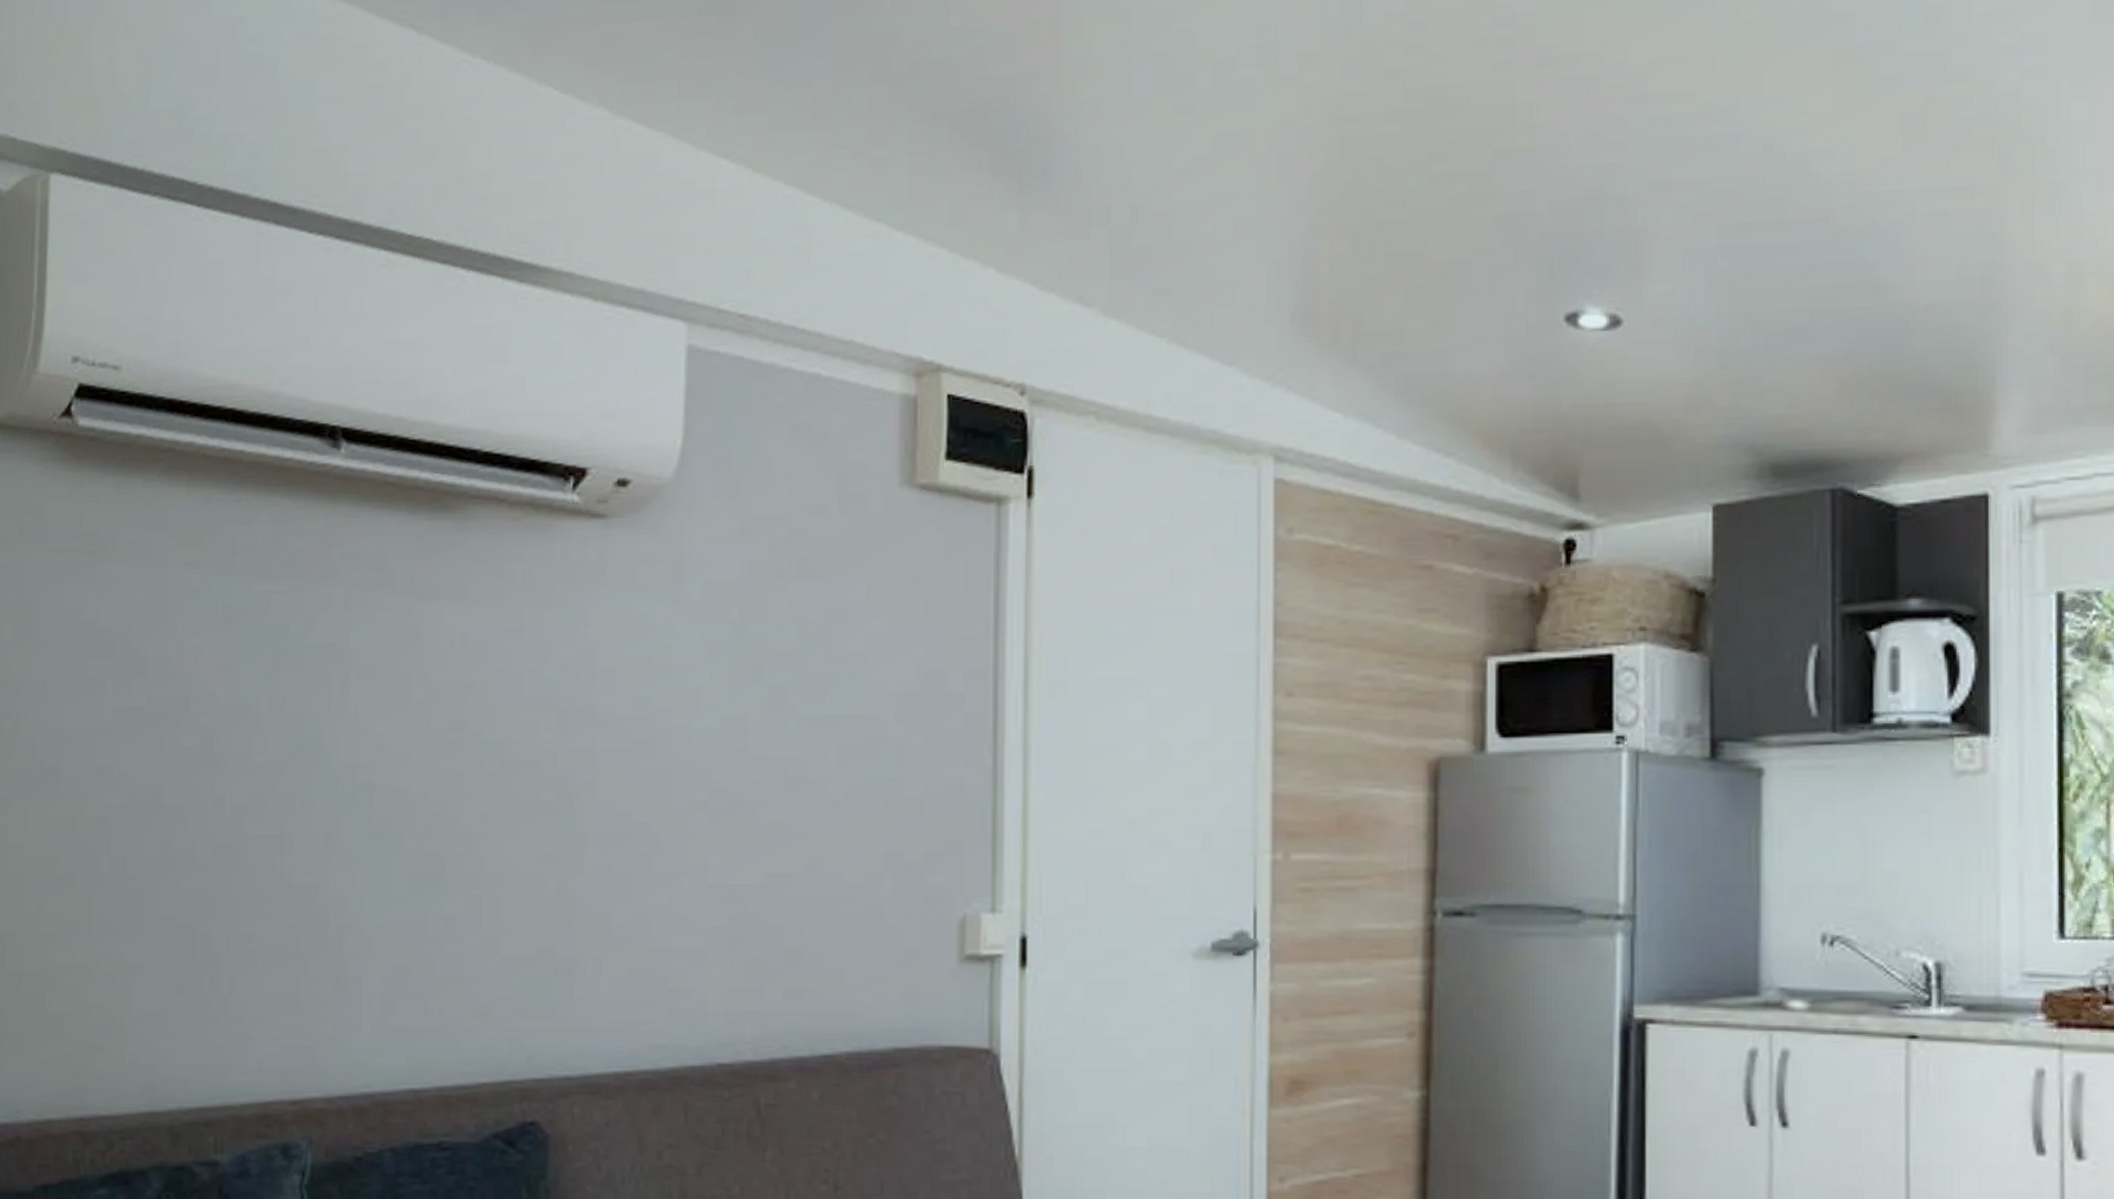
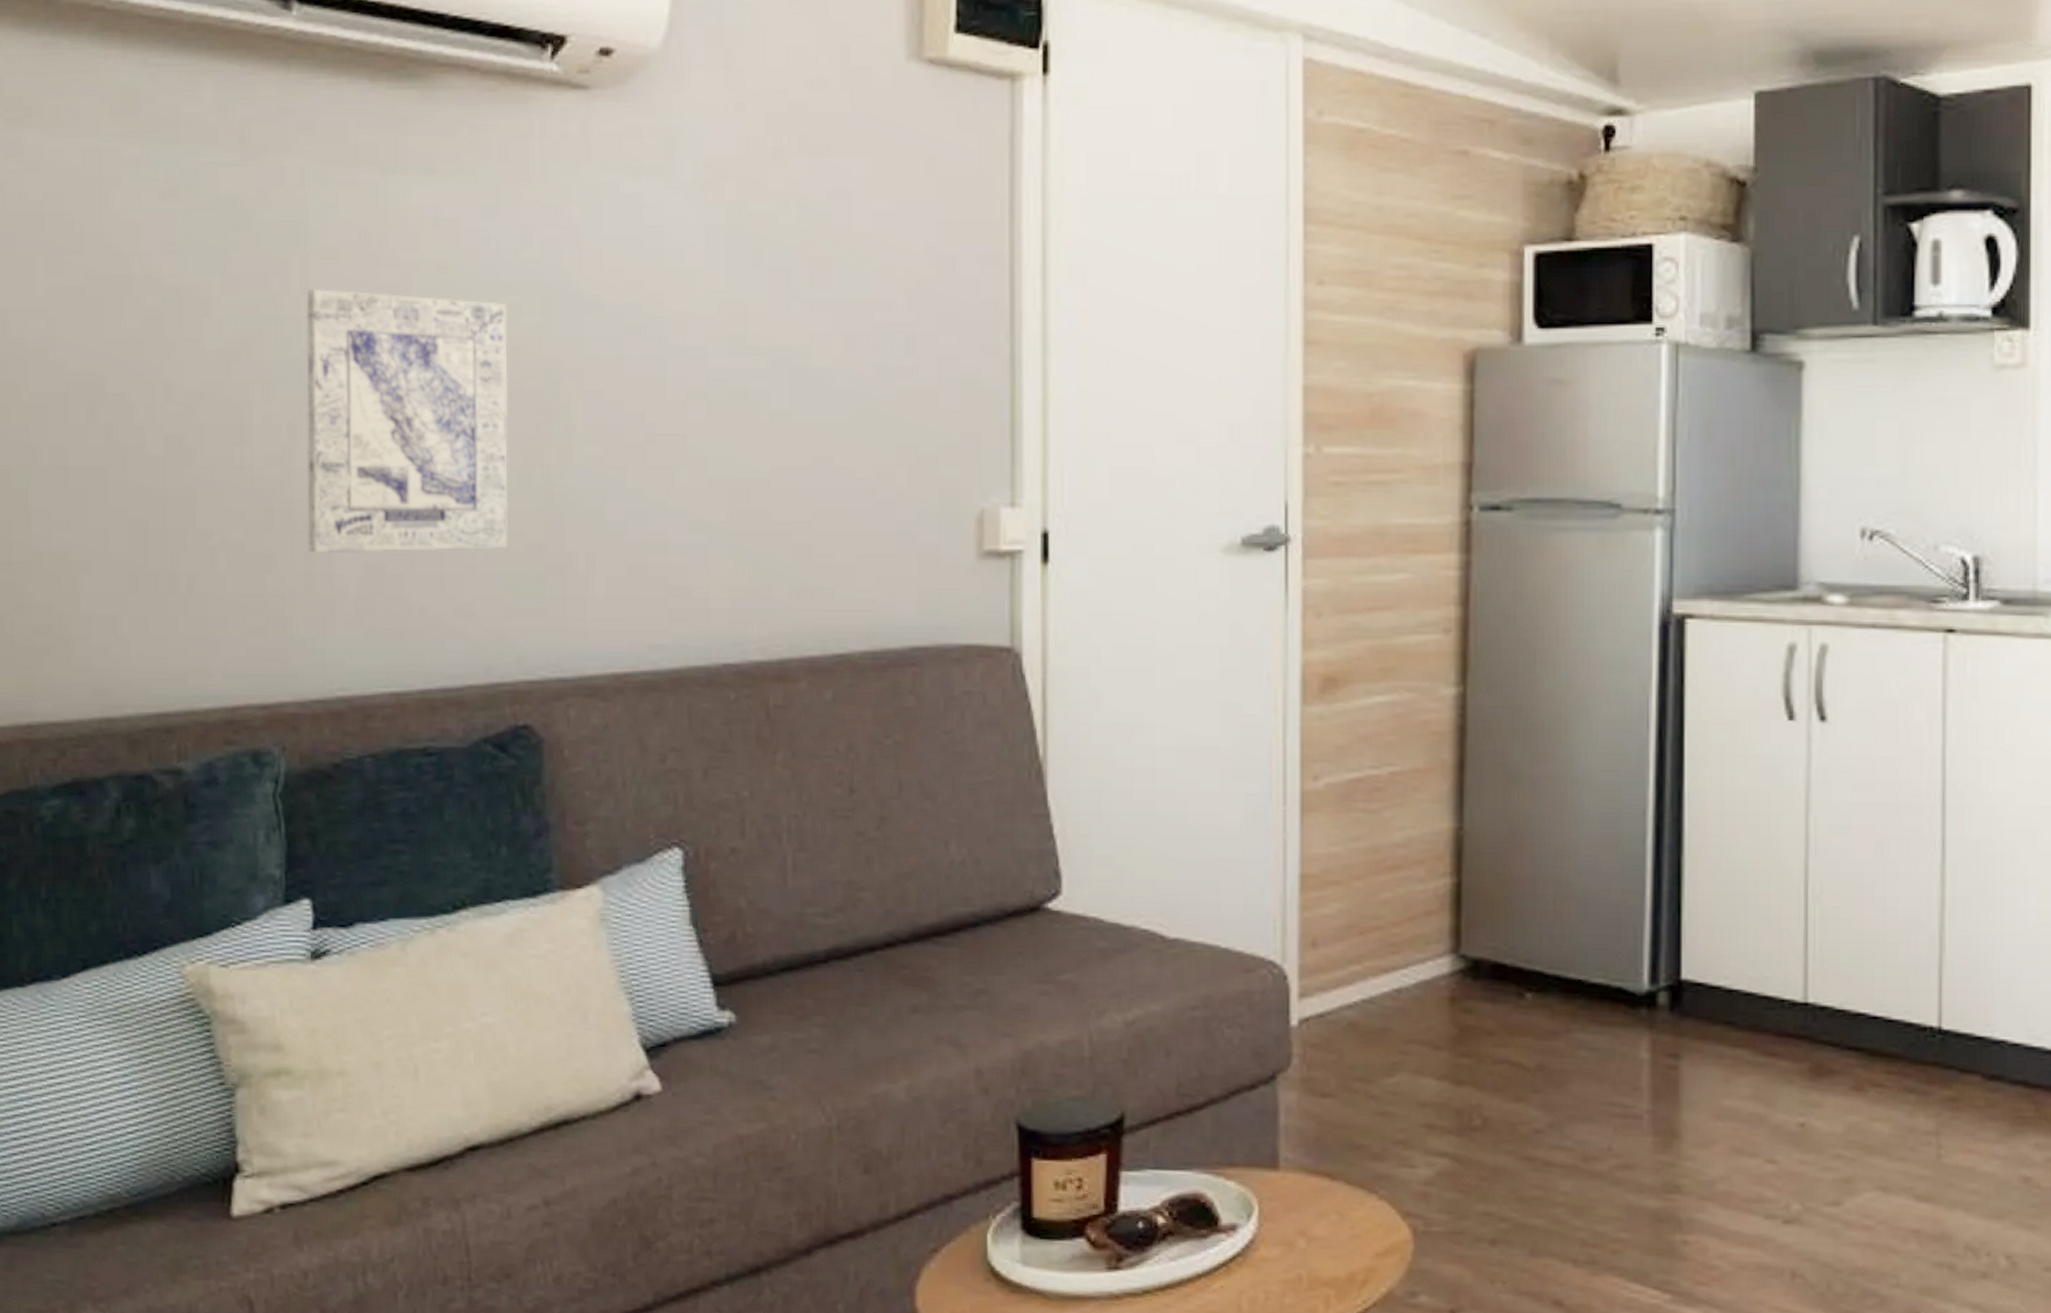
wall art: none [339,706,527,957] -> present [306,288,509,554]

